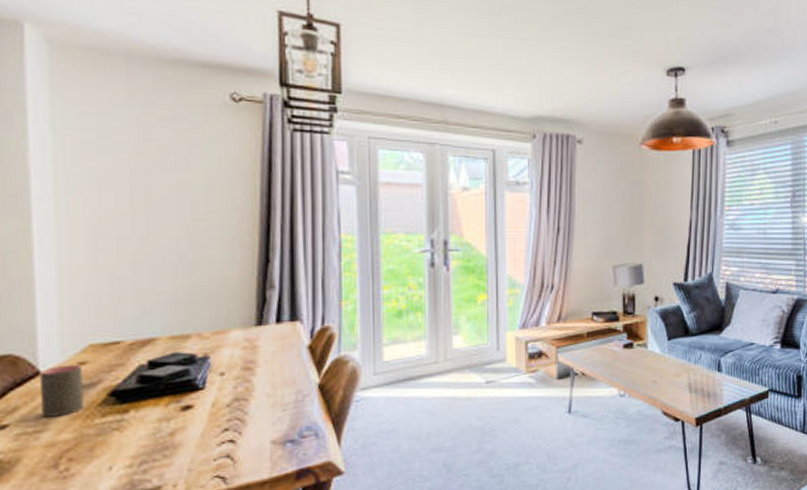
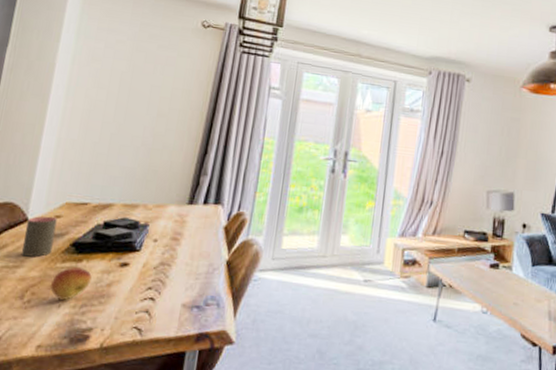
fruit: none [91,420,146,462] -> present [49,267,92,301]

